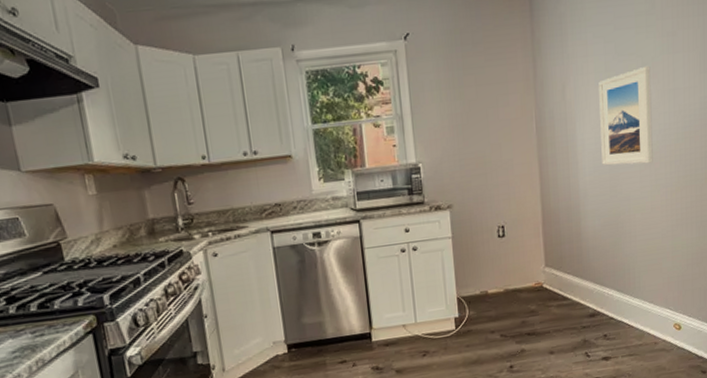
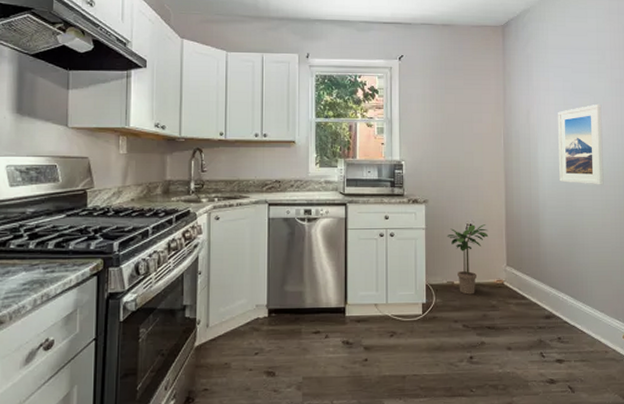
potted plant: none [476,224,524,303] -> present [446,224,489,295]

